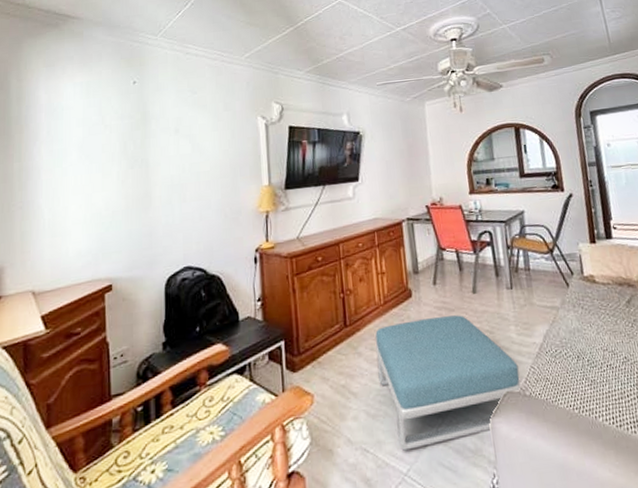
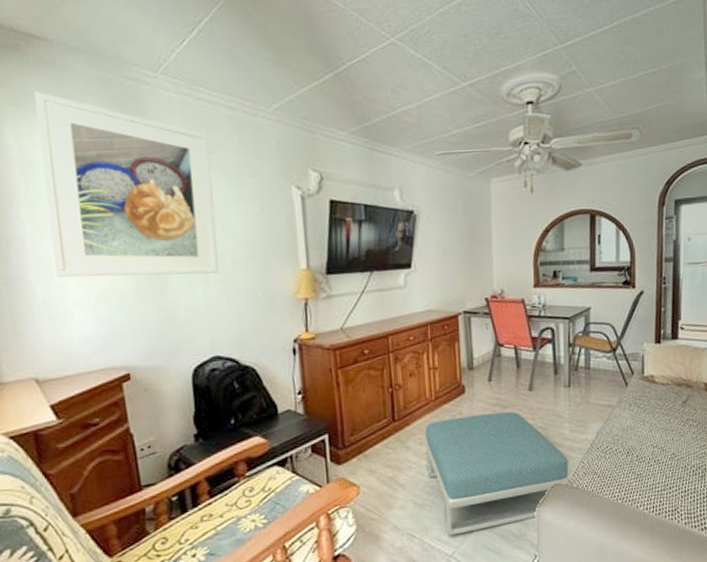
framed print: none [61,55,195,200] -> present [34,91,219,278]

